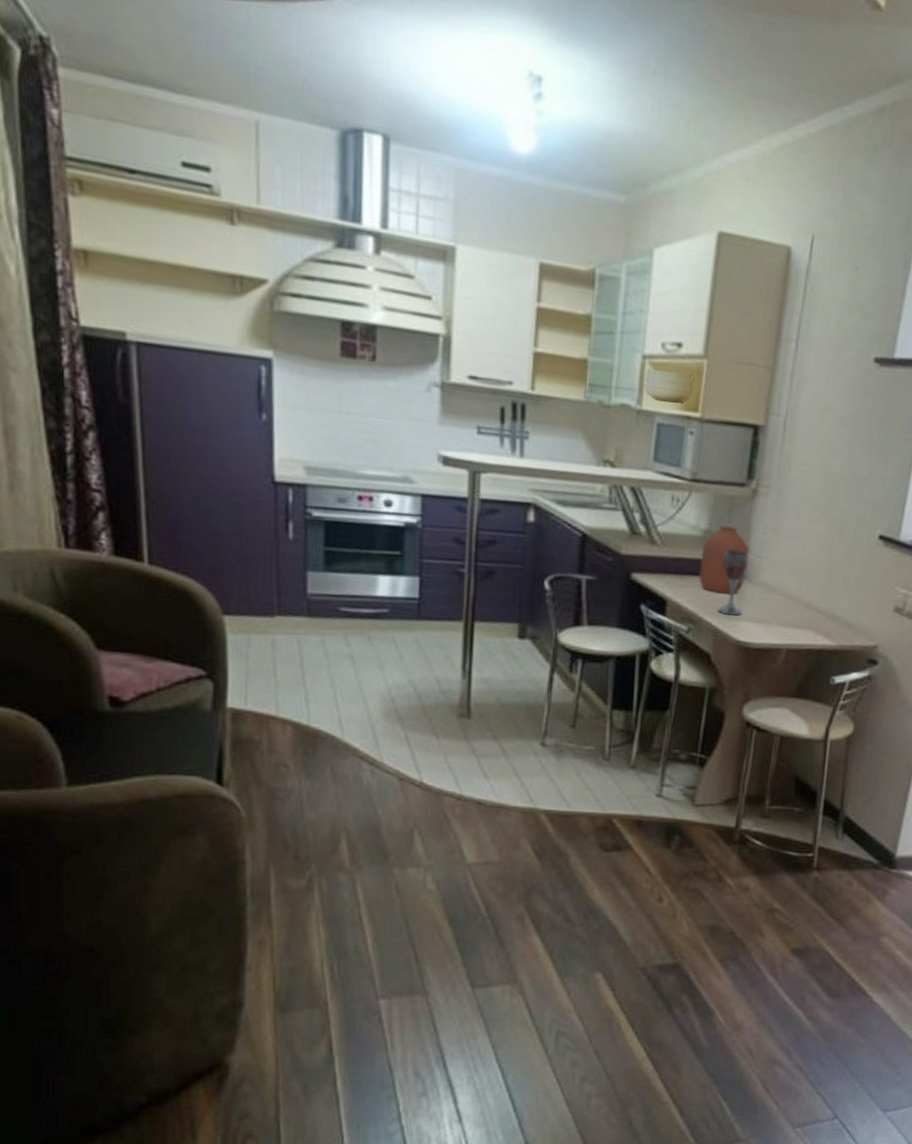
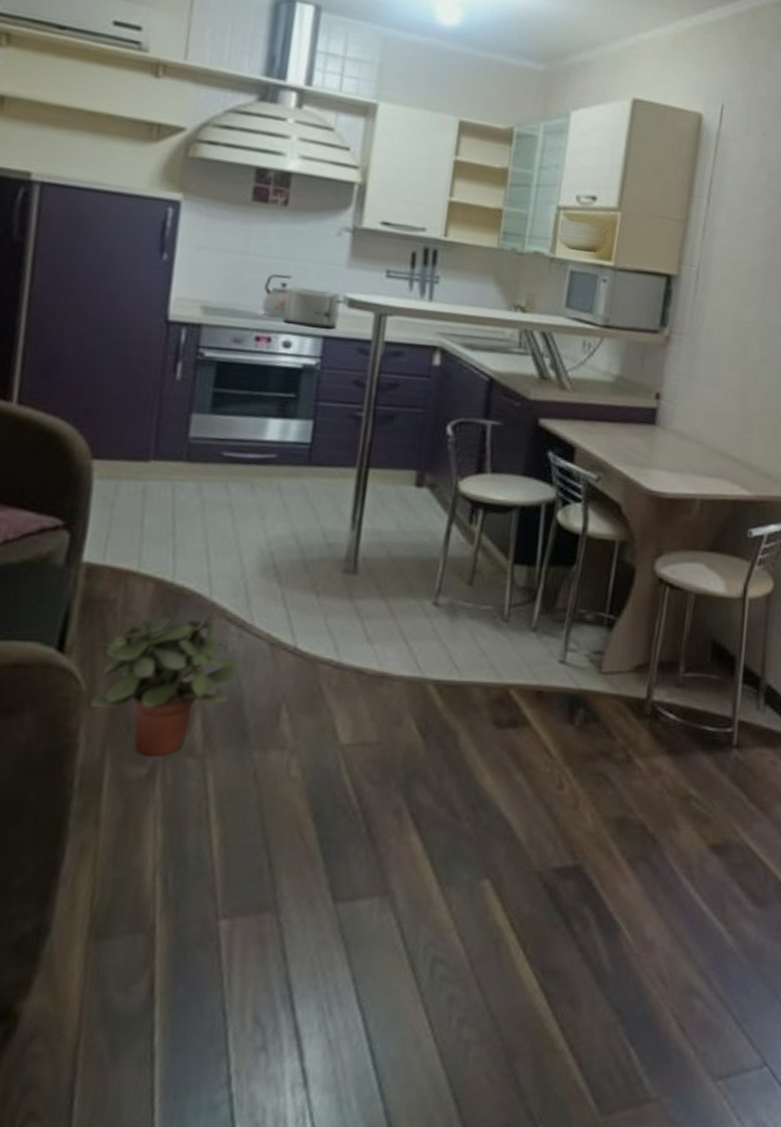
potted plant: none [251,748,374,872] -> present [91,609,239,757]
kettle: none [360,433,387,477] -> present [261,274,292,318]
toaster: none [382,445,438,487] -> present [283,286,344,329]
vase: present [699,525,748,594] -> none [610,371,661,441]
cup: present [718,550,750,616] -> none [630,396,663,464]

